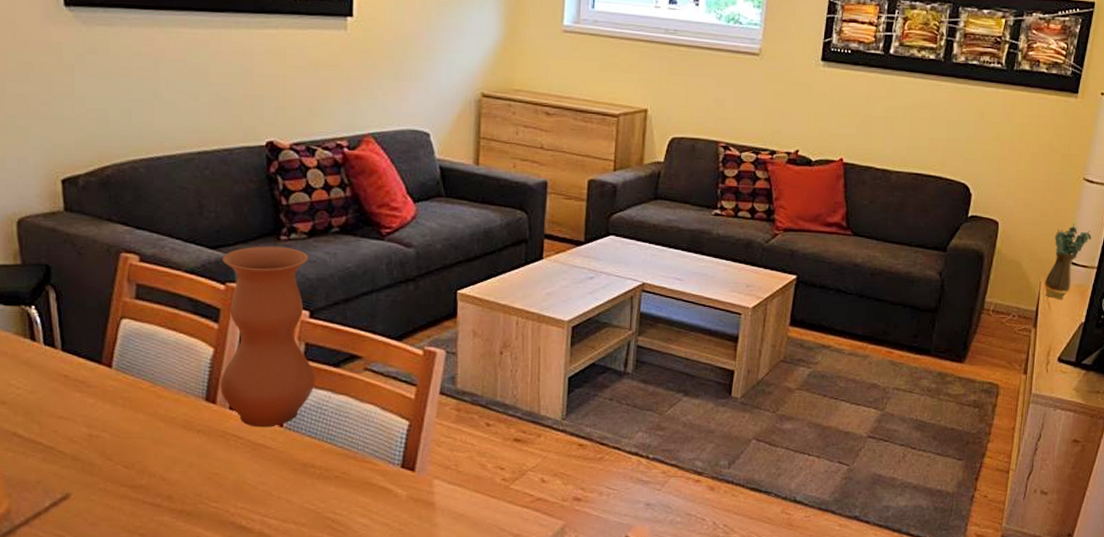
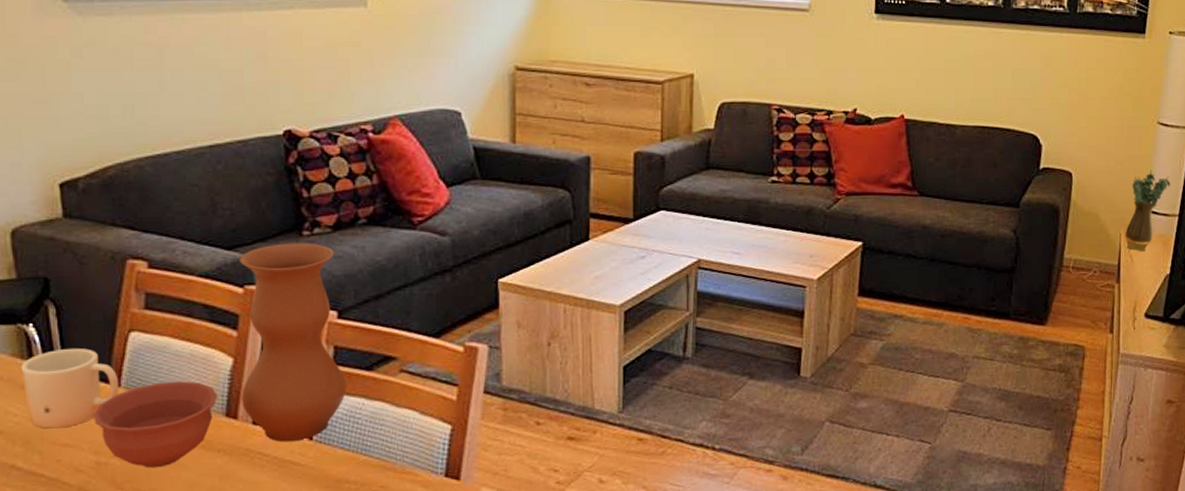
mug: none [23,330,111,402] -> present [21,347,119,429]
bowl: none [87,366,199,443] -> present [93,381,218,468]

